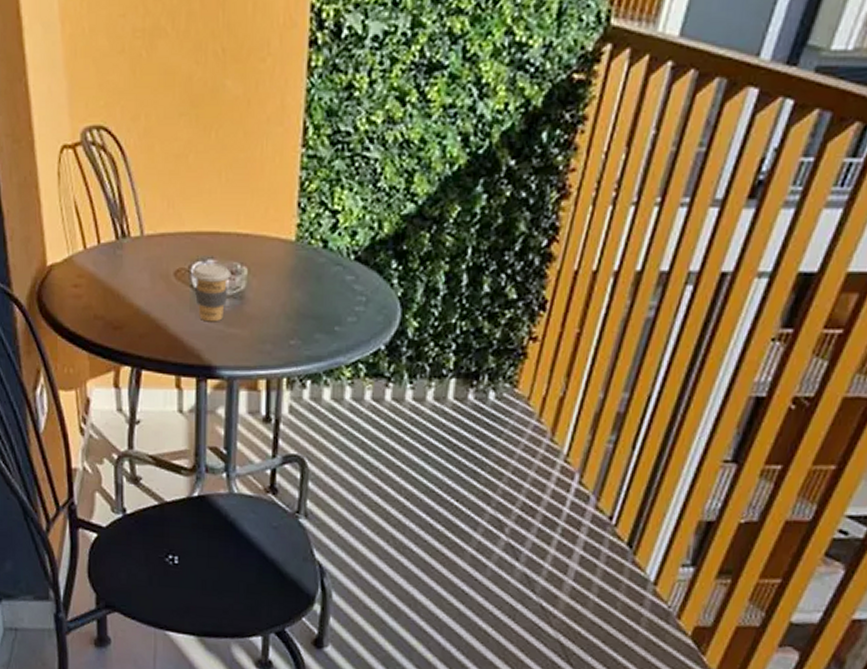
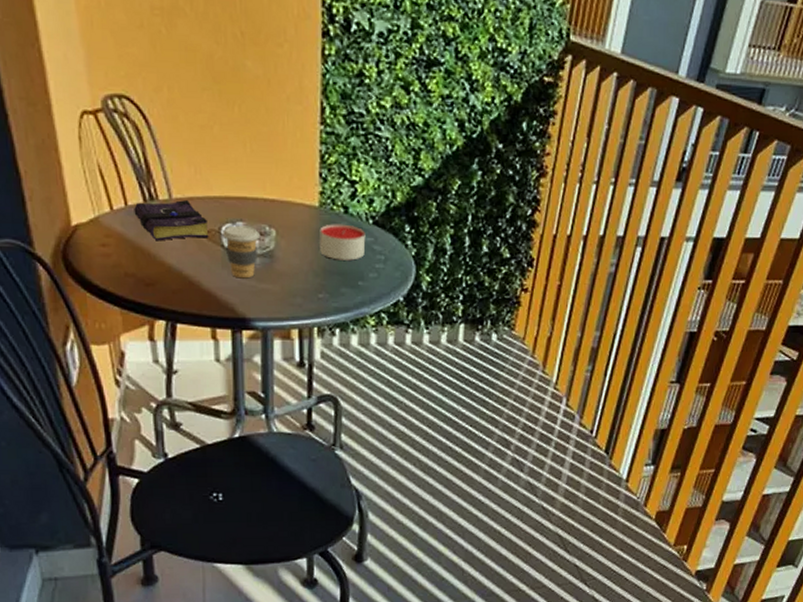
book: none [106,237,179,282] -> present [134,200,209,241]
candle: none [294,260,346,302] -> present [320,224,366,261]

